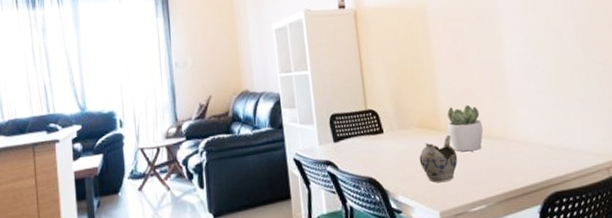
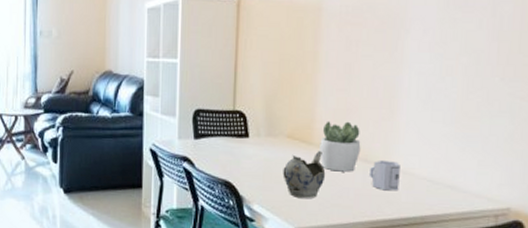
cup: none [494,134,523,162] -> present [370,159,400,191]

